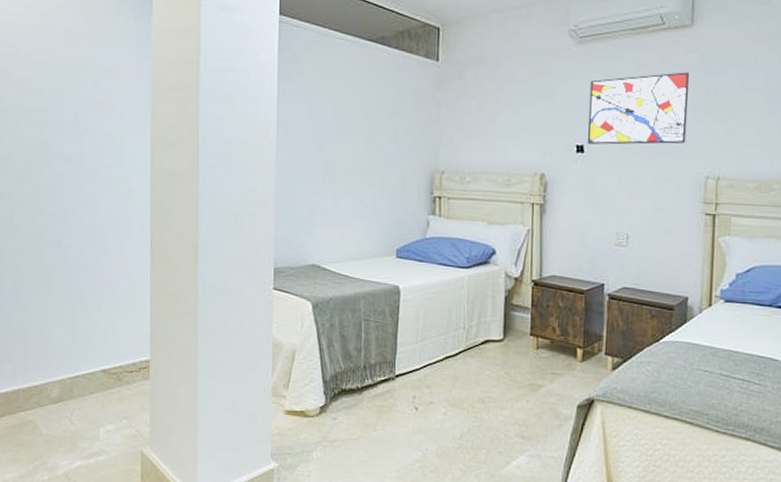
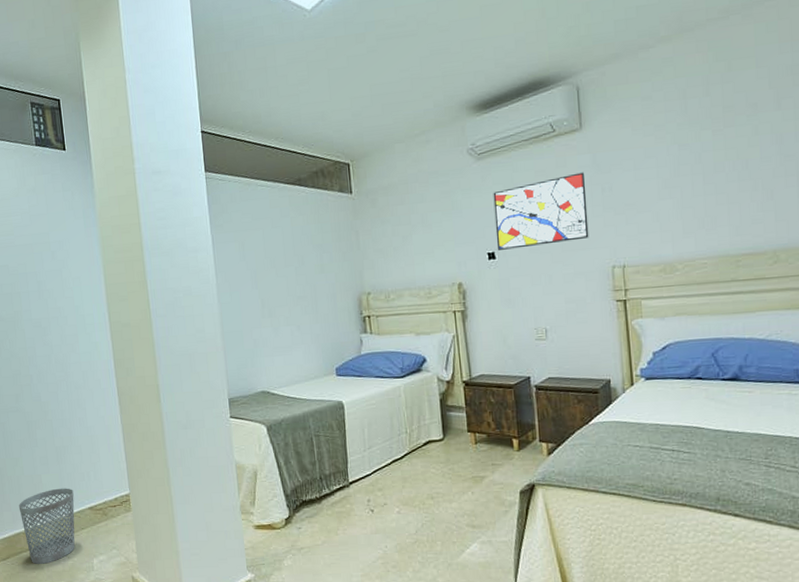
wastebasket: none [21,344,86,427] -> present [18,488,76,564]

